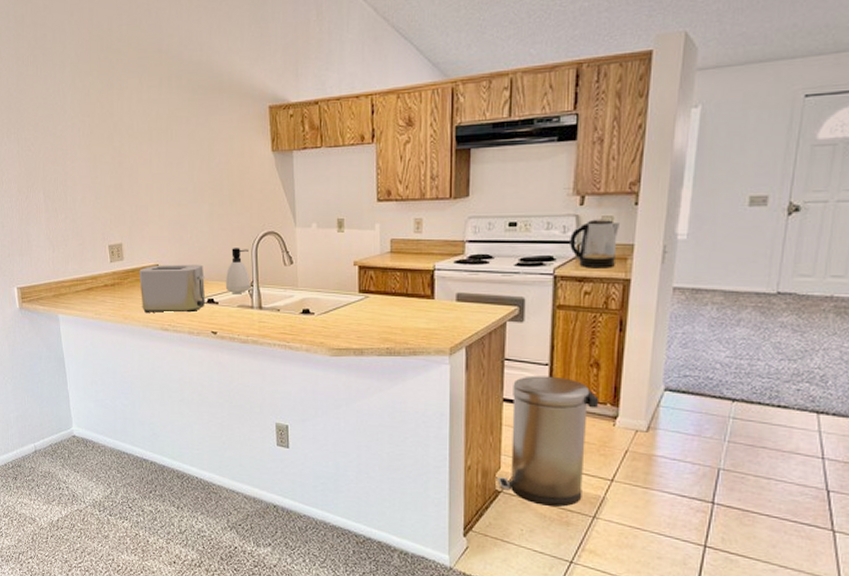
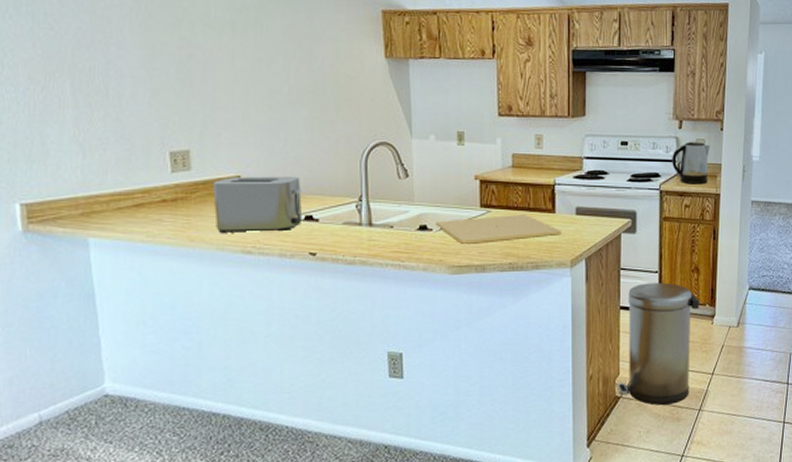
soap dispenser: present [225,248,251,293] -> none [327,159,359,209]
cutting board: none [317,299,441,328] -> present [436,213,562,244]

